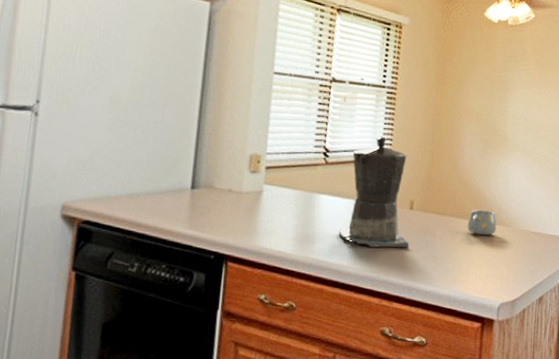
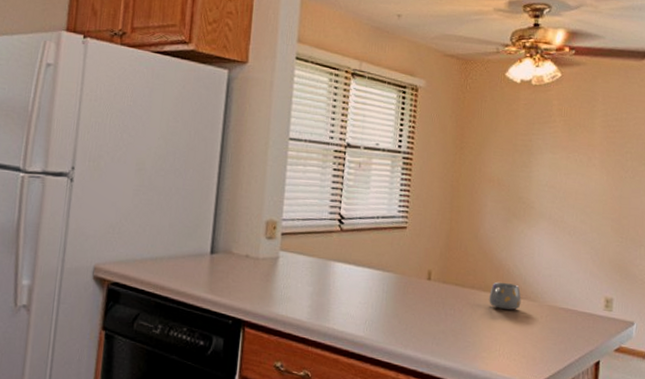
coffee maker: present [338,136,410,248] -> none [354,203,428,320]

